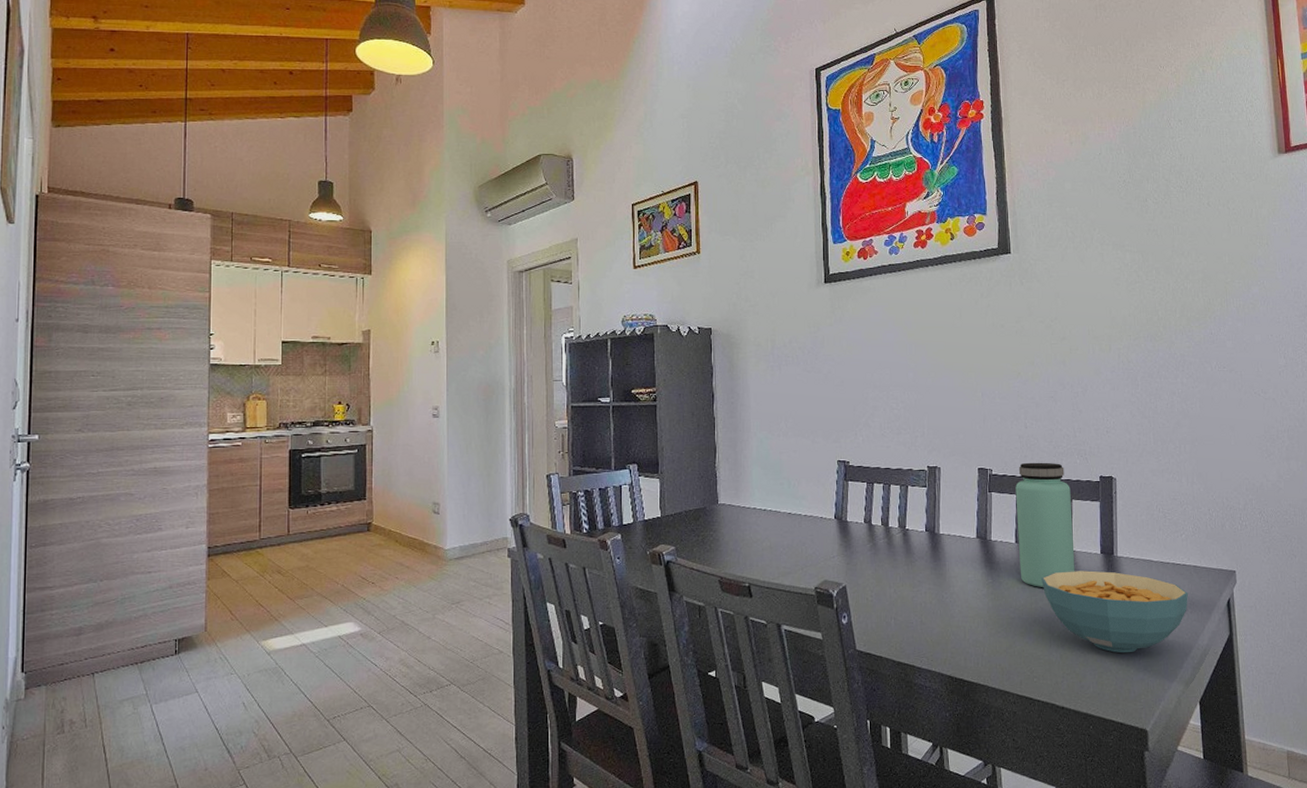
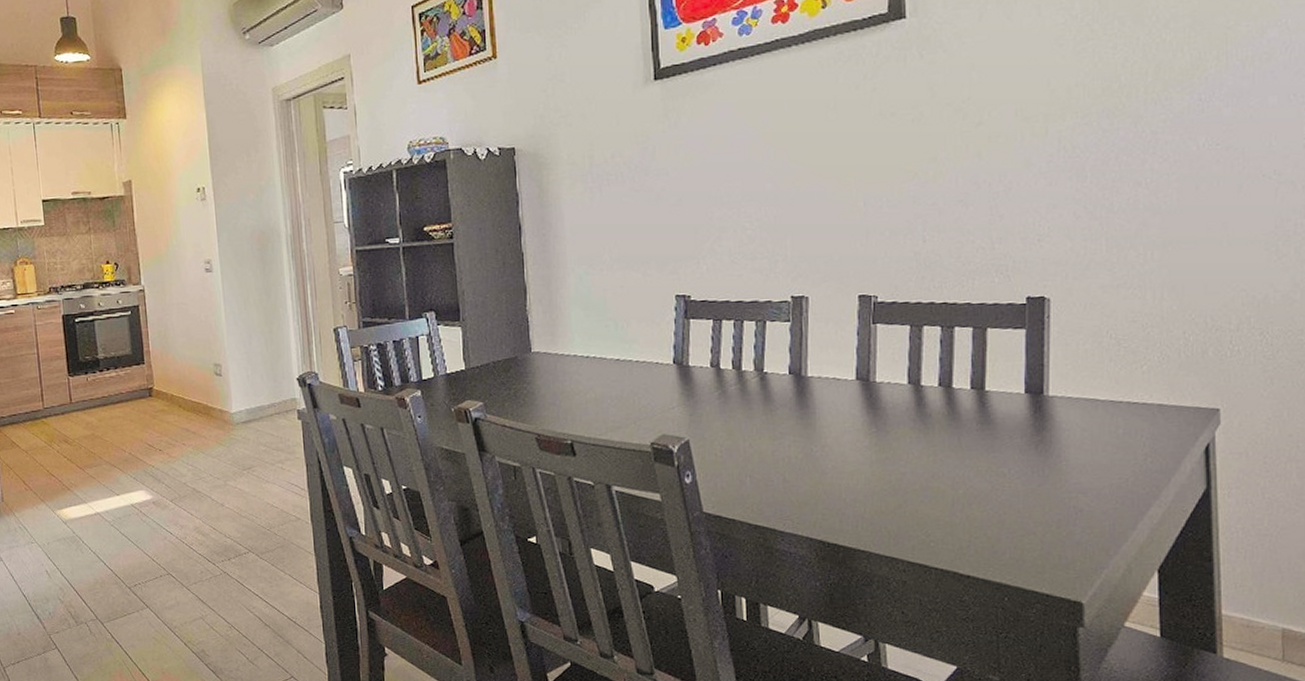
bottle: present [1015,462,1075,587] -> none [909,283,989,436]
cereal bowl: present [1042,570,1188,653] -> none [943,414,1148,513]

